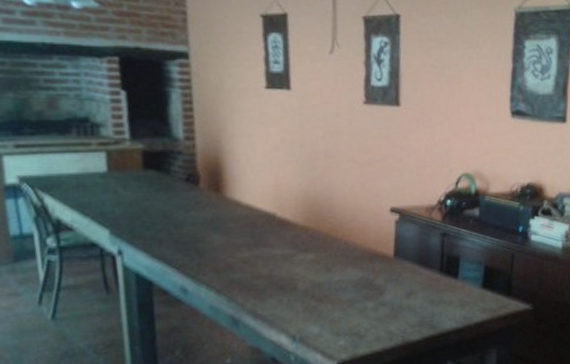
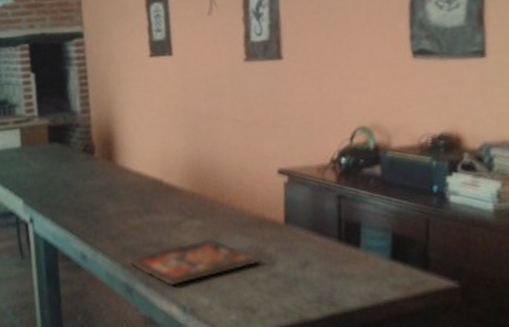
board game: none [233,270,371,317] -> present [126,238,261,286]

